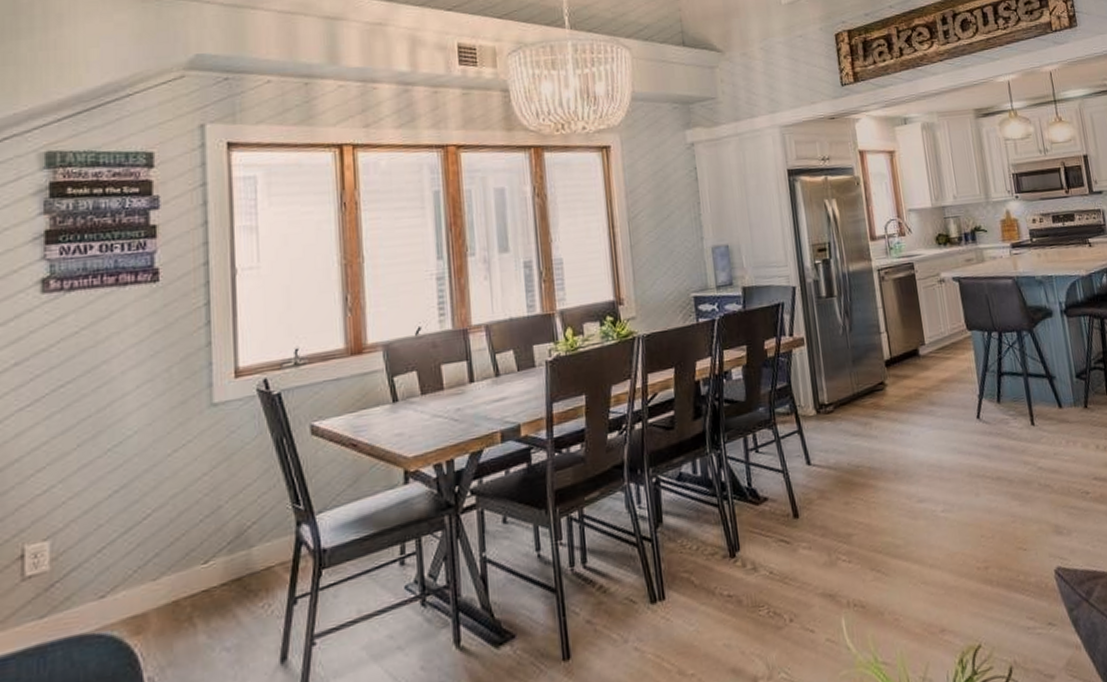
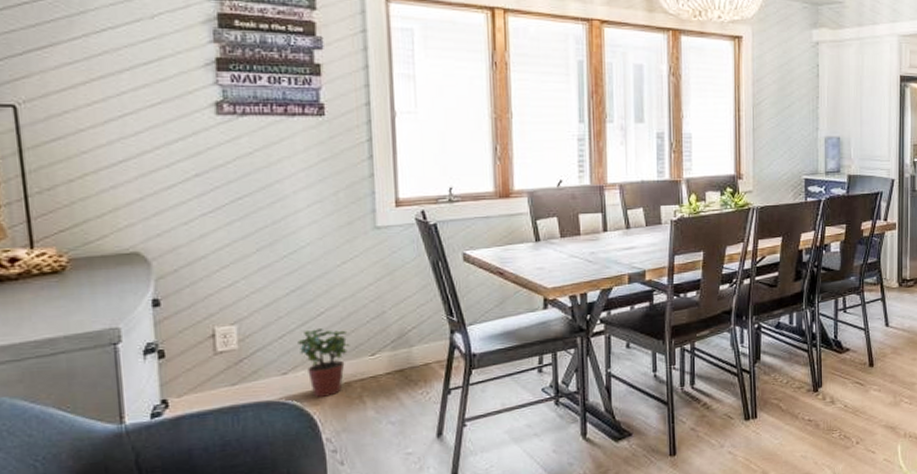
potted plant: none [119,534,180,624] -> present [298,328,350,397]

